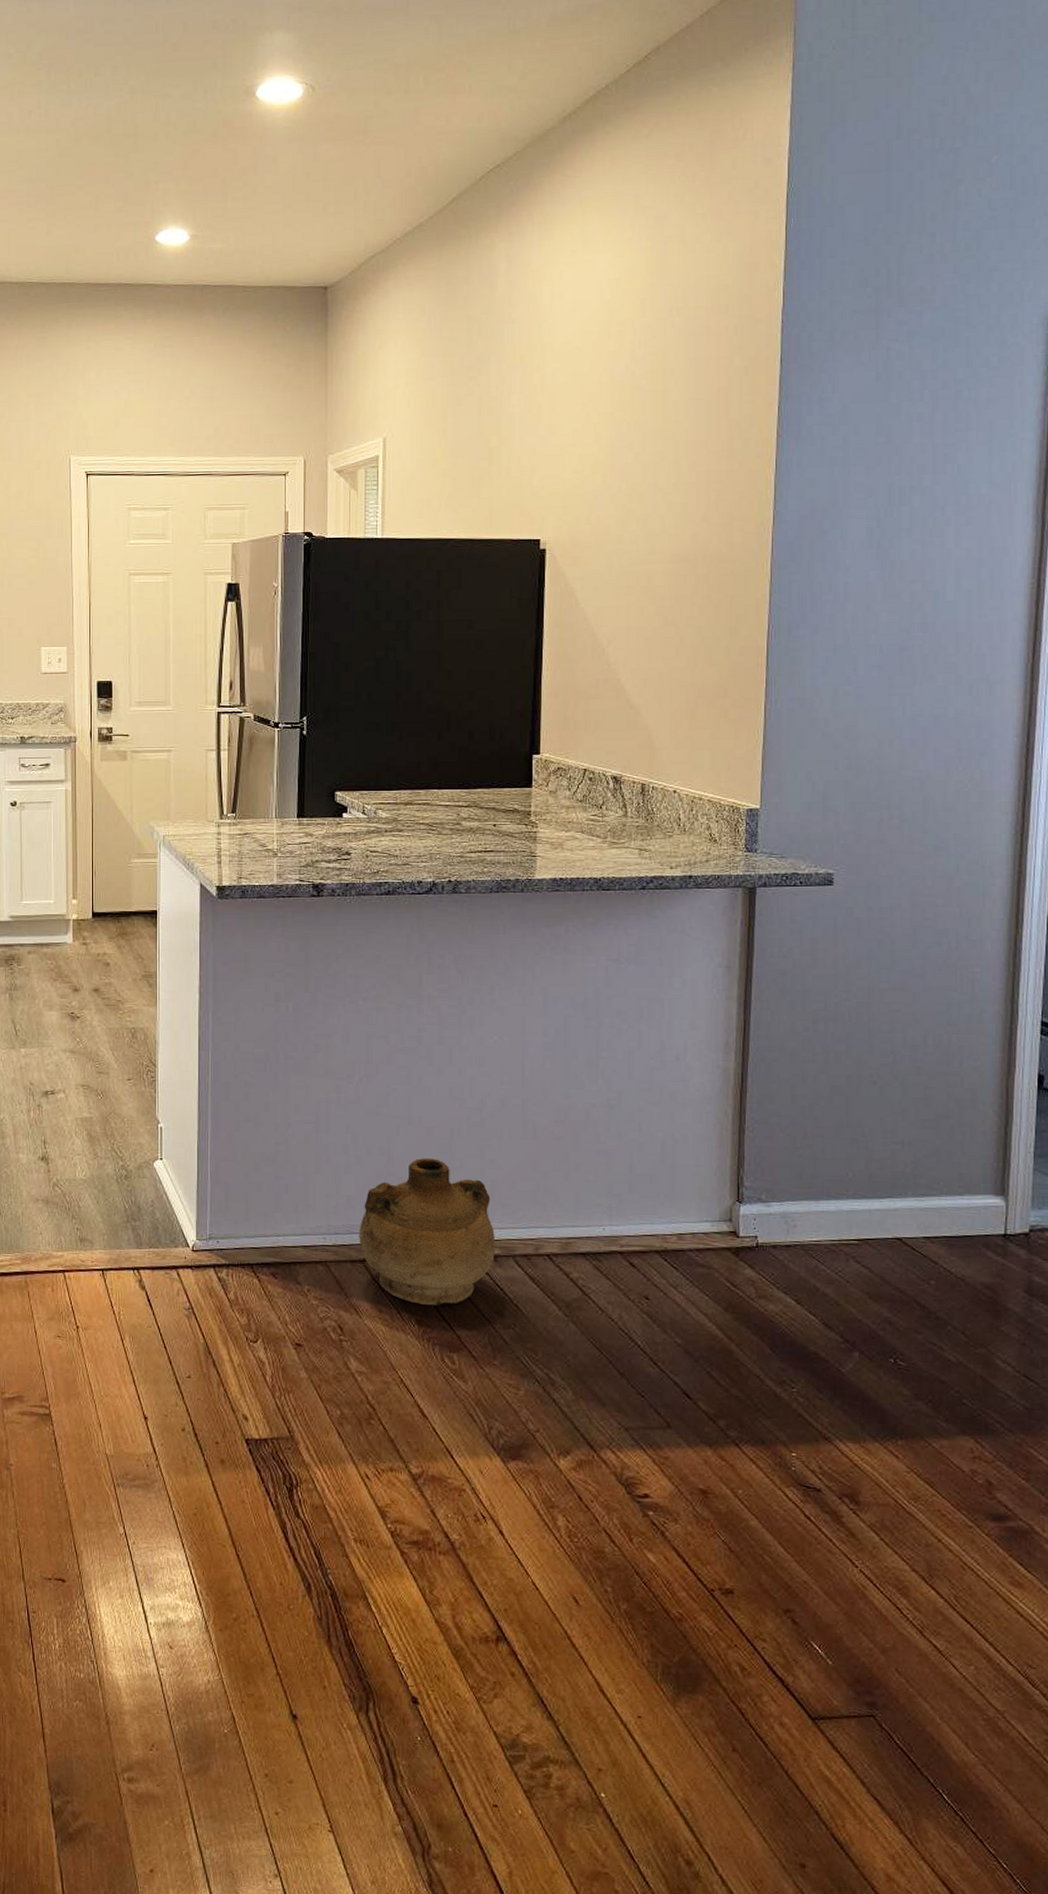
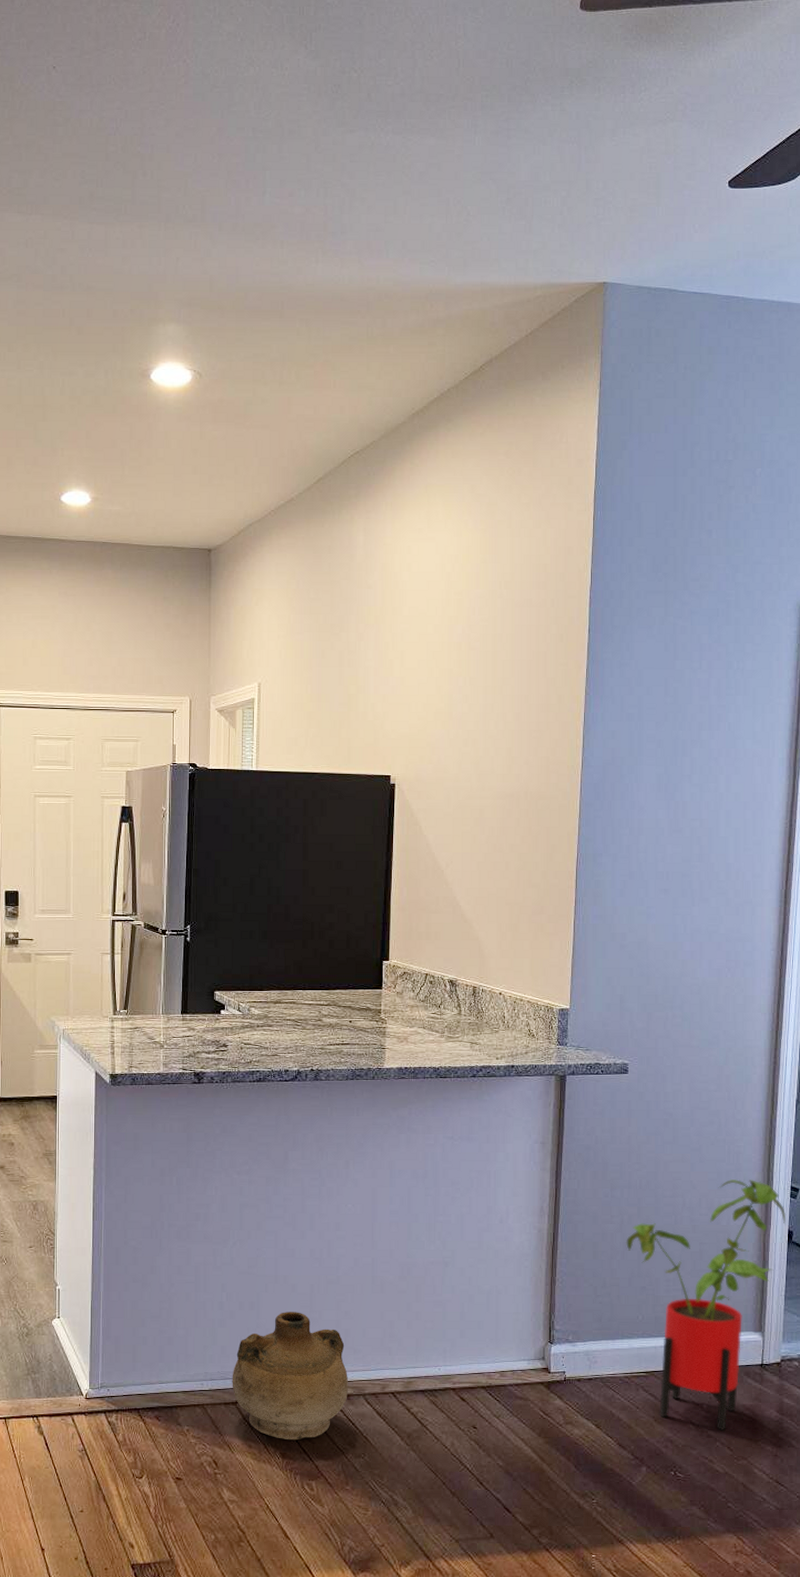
house plant: none [832,1012,1036,1313] -> present [626,1179,787,1431]

